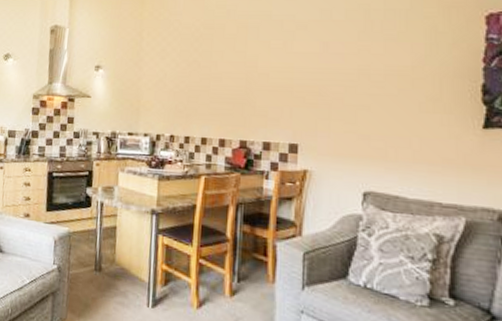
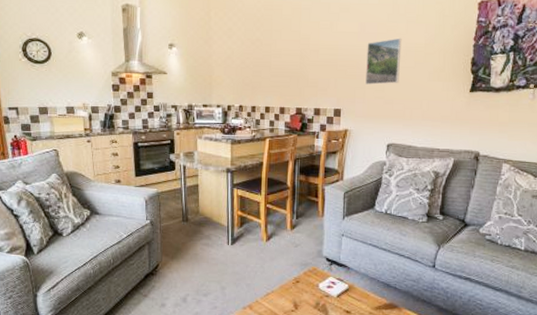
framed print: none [331,59,379,116] -> present [366,38,402,85]

